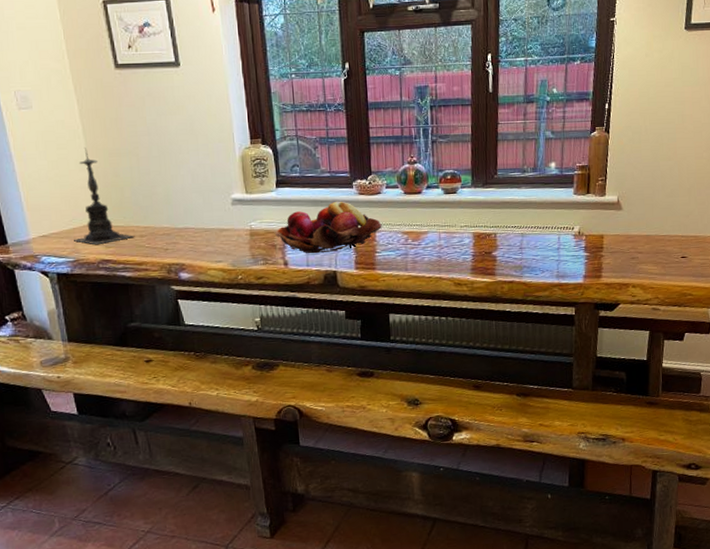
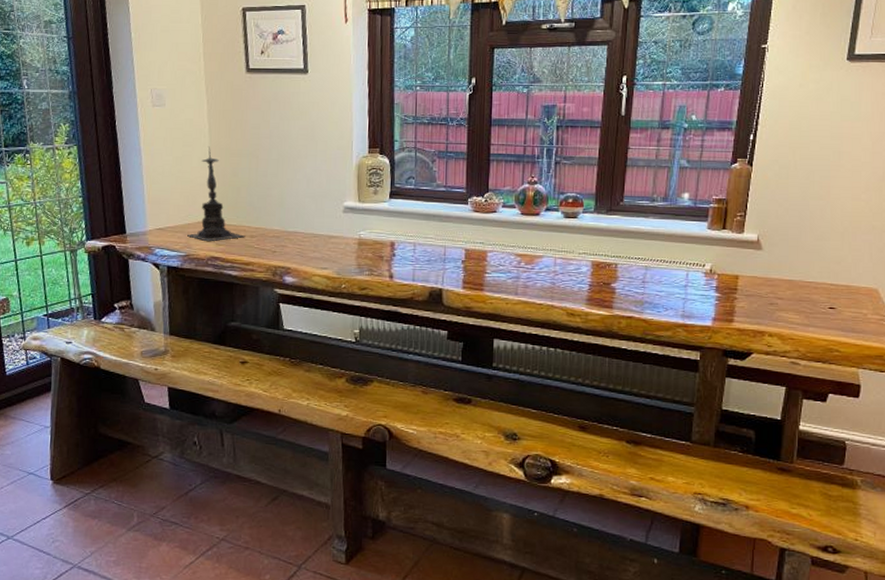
fruit basket: present [275,201,382,254] -> none [384,216,495,269]

